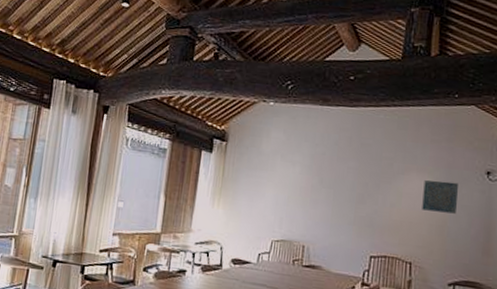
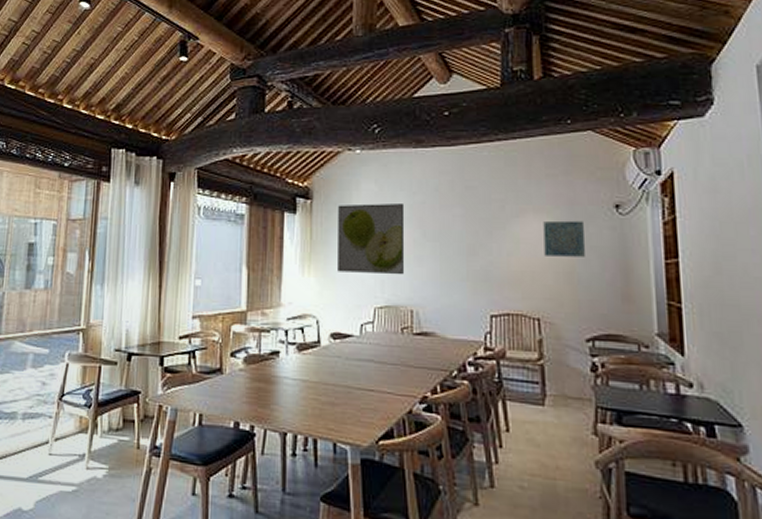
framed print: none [243,149,307,215] -> present [338,204,405,275]

